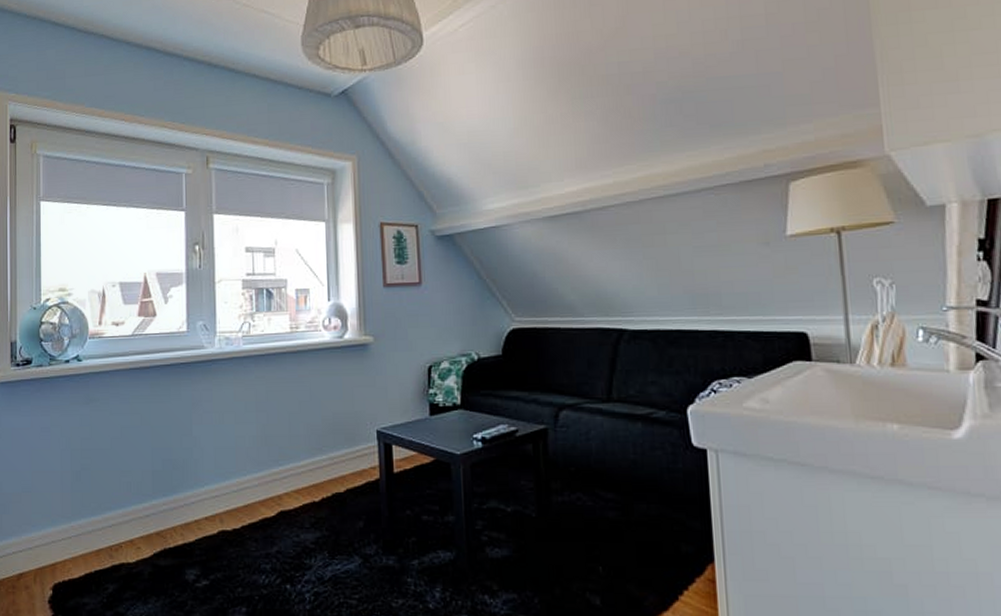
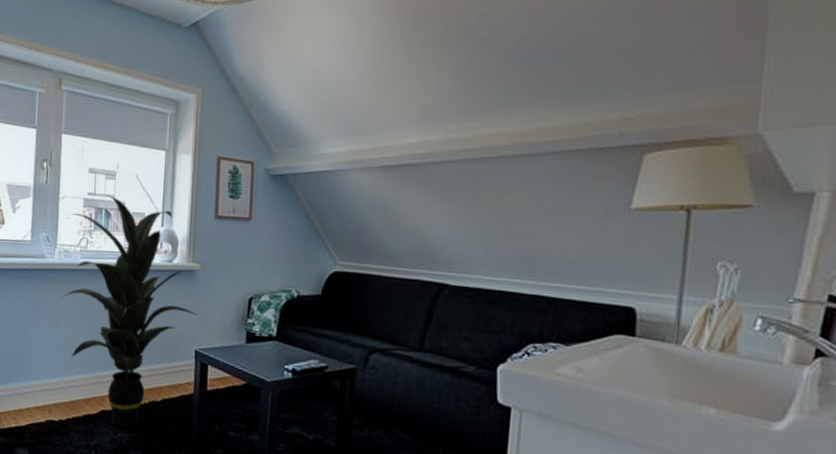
indoor plant: none [226,273,376,527] -> present [62,195,198,427]

